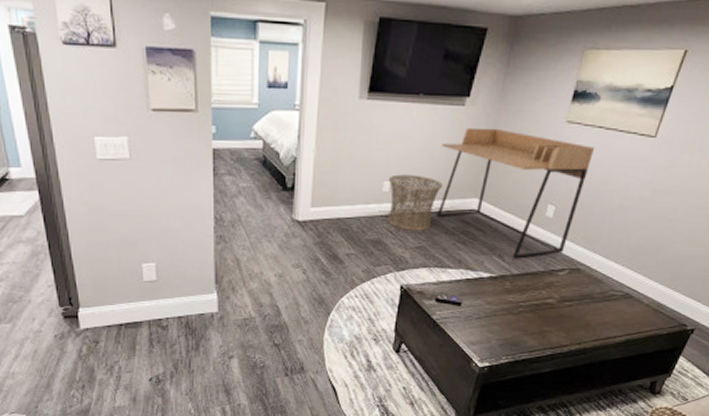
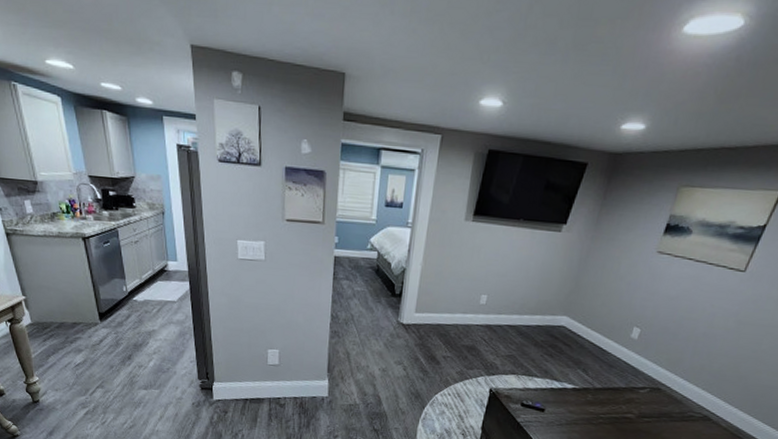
basket: present [387,174,443,231] -> none [482,289,535,342]
desk: present [437,127,594,258] -> none [528,251,683,374]

